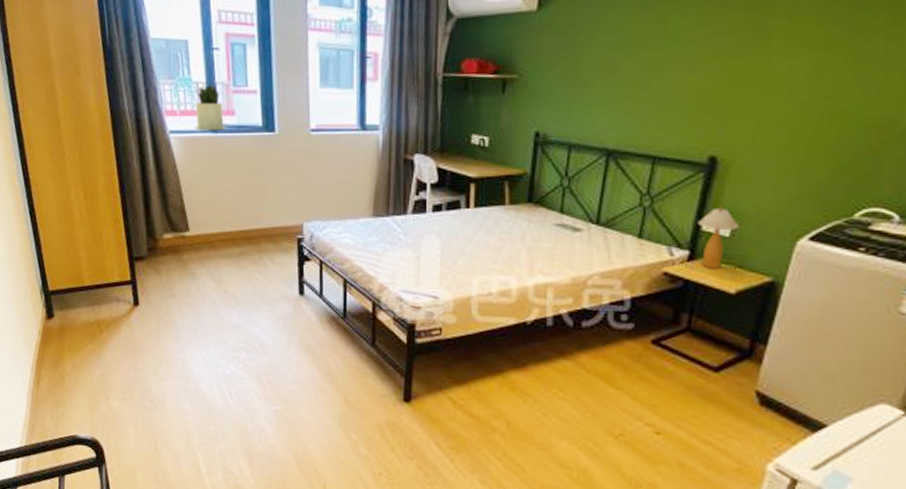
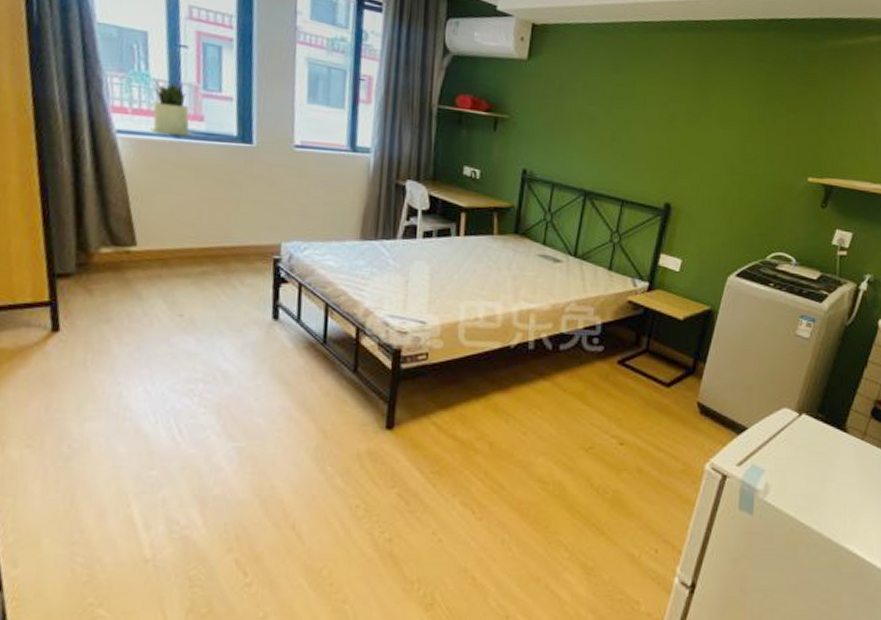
table lamp: present [697,205,739,270] -> none [655,245,686,299]

